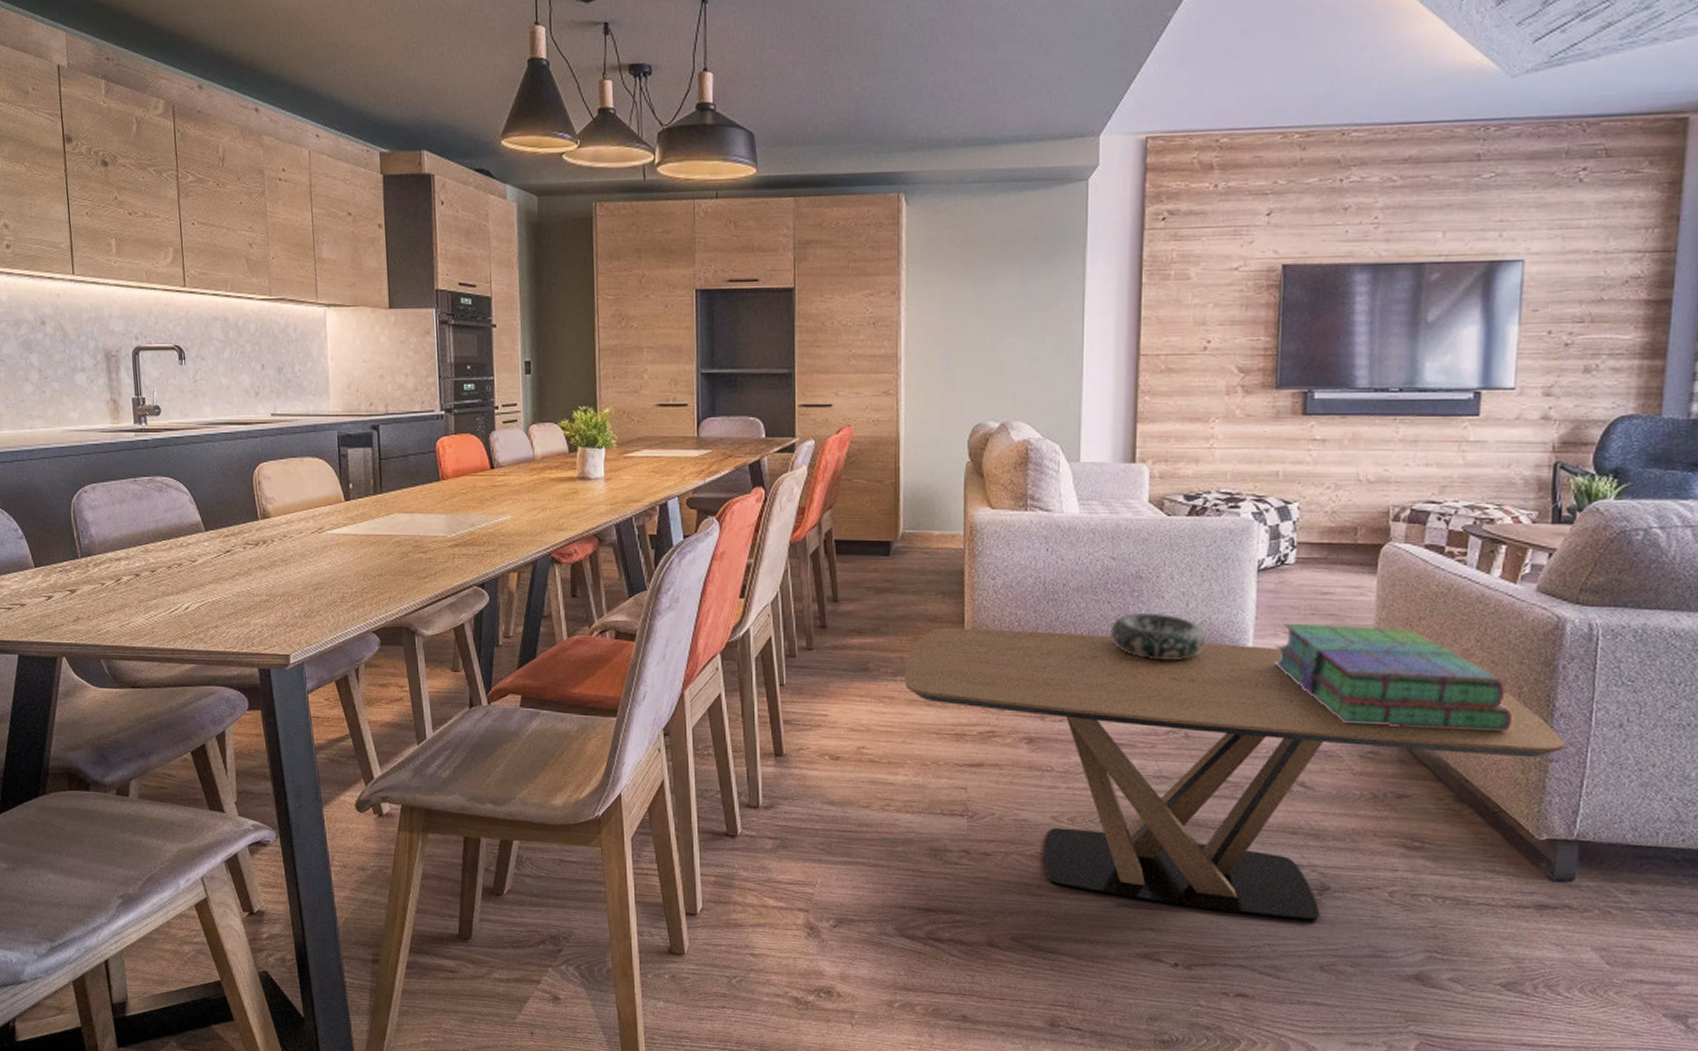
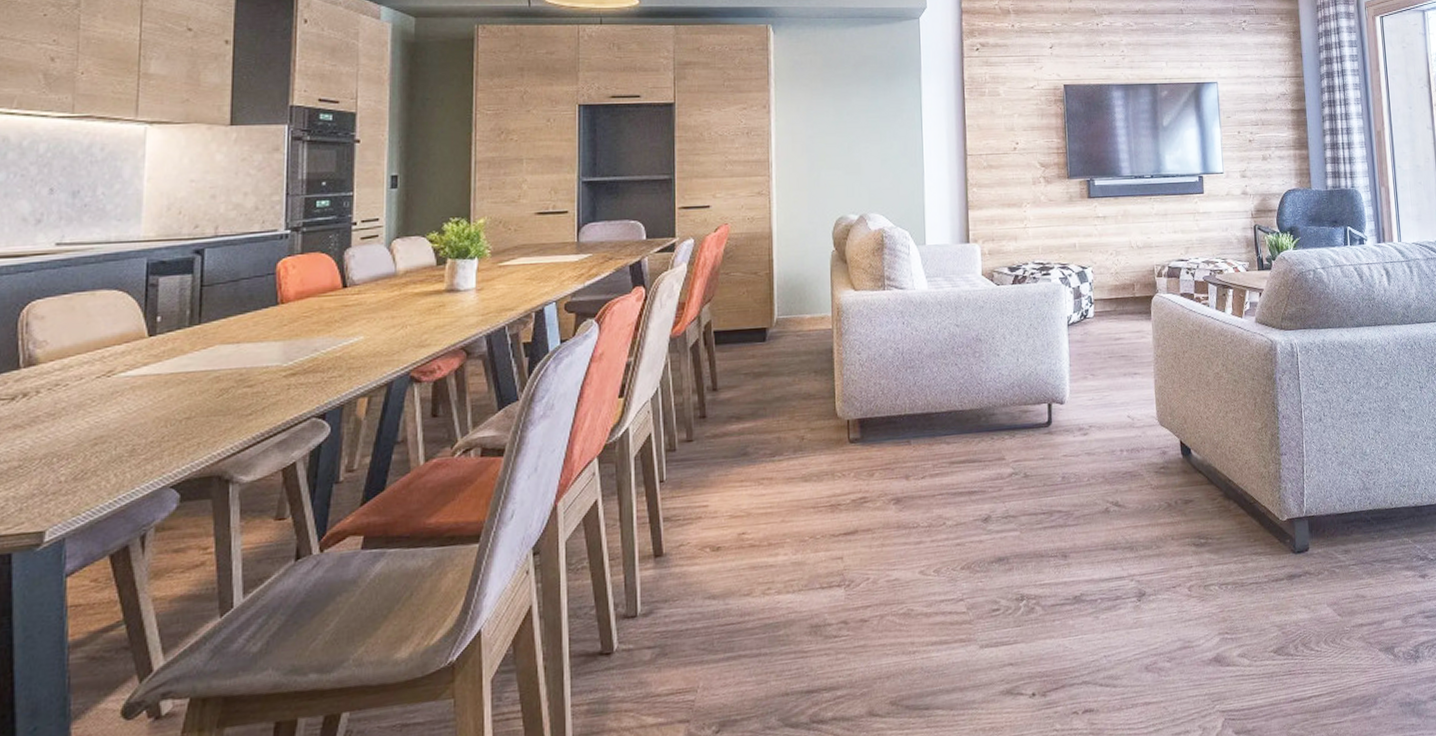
coffee table: present [905,627,1564,921] -> none [782,389,1288,640]
decorative bowl: present [1110,612,1205,661] -> none [959,370,1034,411]
stack of books: present [1275,624,1513,732] -> none [1086,360,1254,447]

